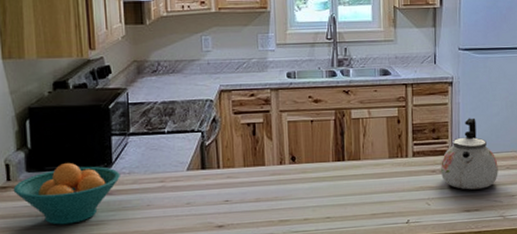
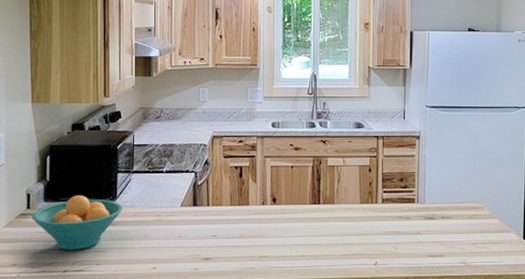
kettle: present [441,117,498,190] -> none [408,169,461,237]

